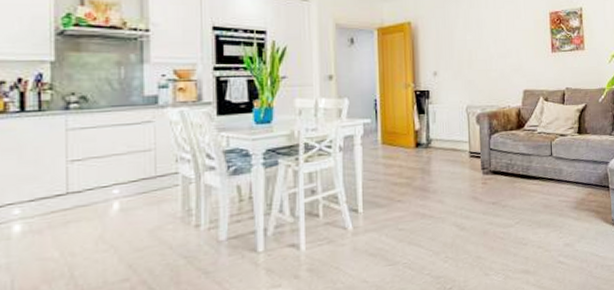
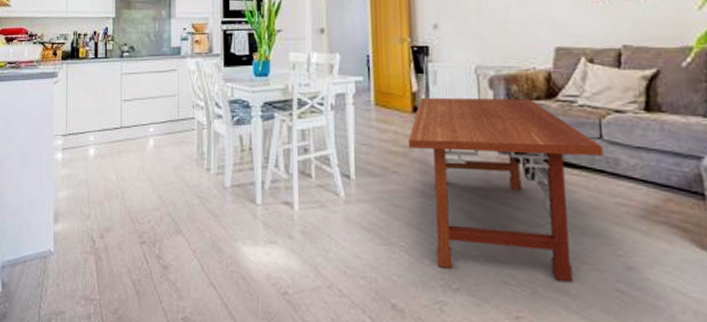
coffee table: none [411,130,553,274] -> present [408,97,603,283]

